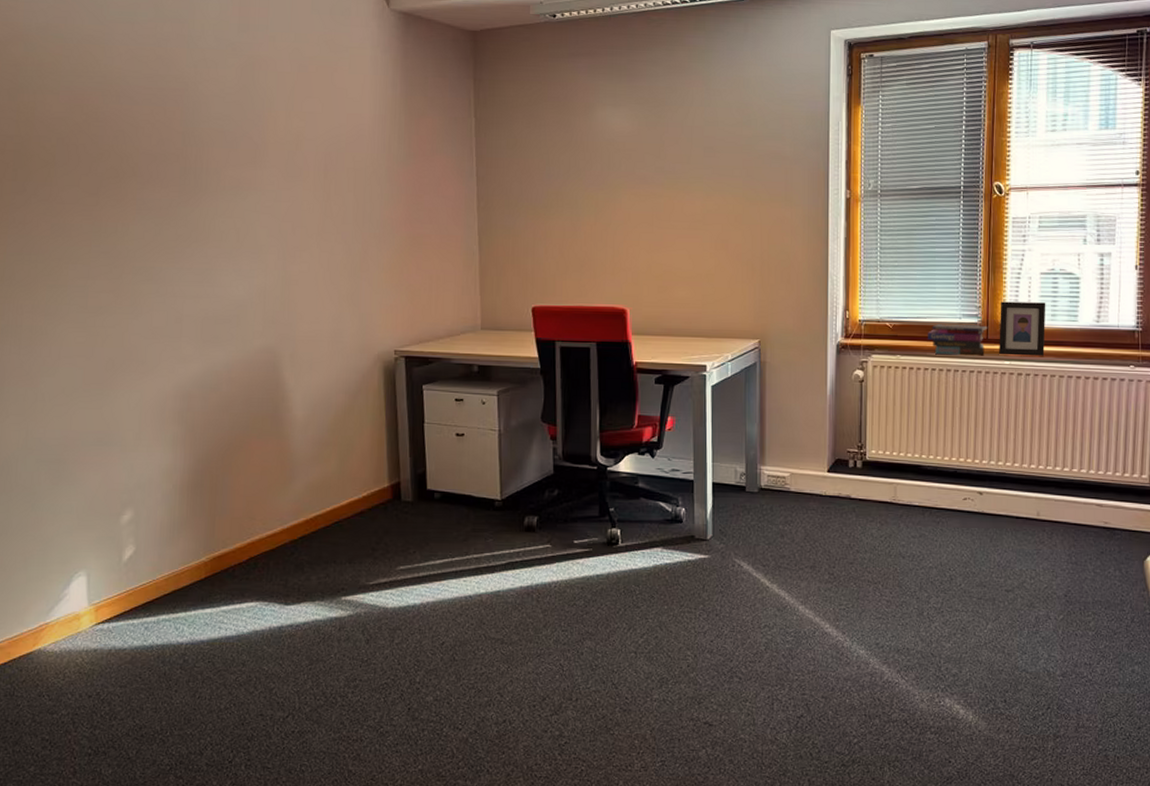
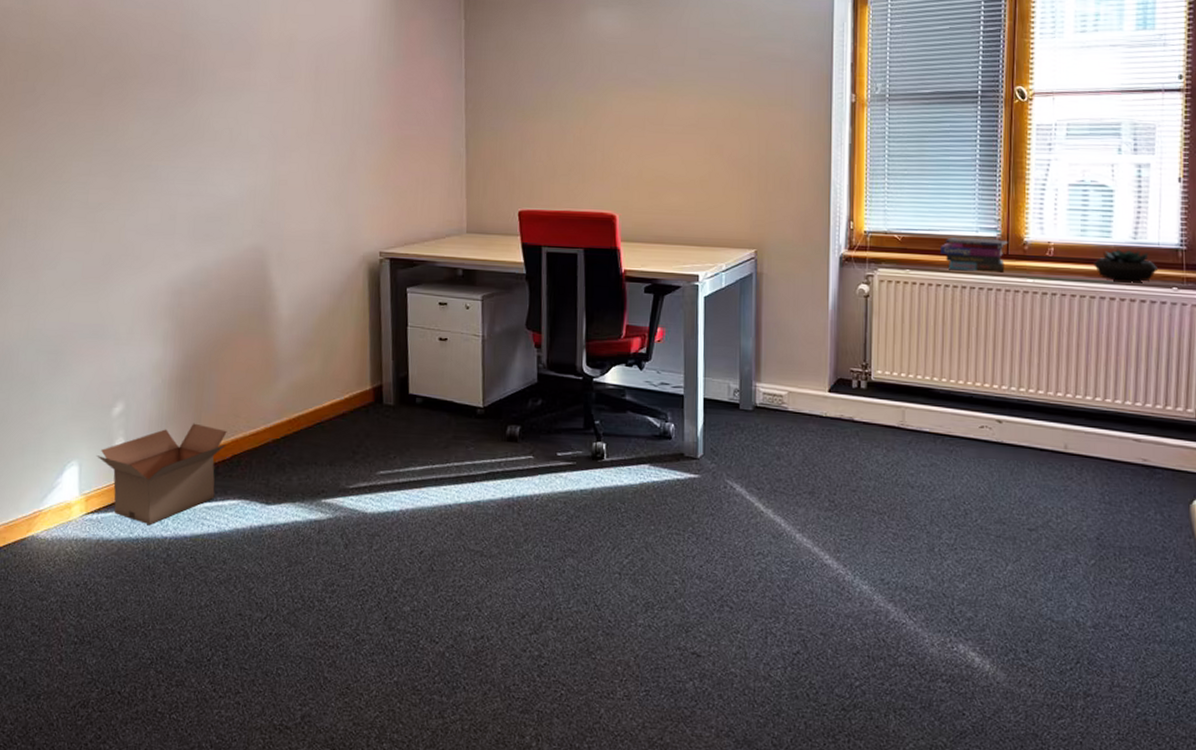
cardboard box: none [106,527,243,631] -> present [97,423,227,524]
picture frame: present [999,301,1046,356] -> none [1021,214,1075,275]
succulent plant: none [1062,331,1118,361] -> present [1094,249,1159,282]

